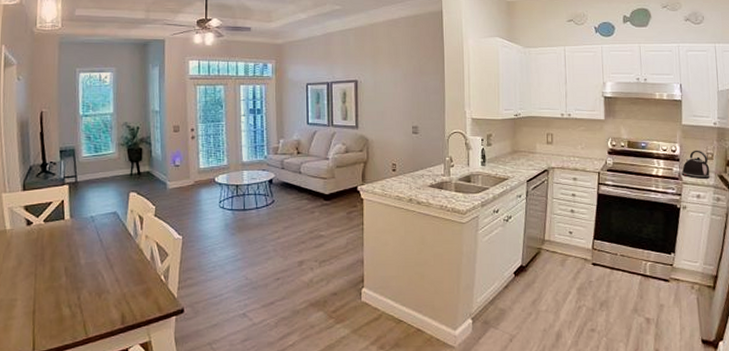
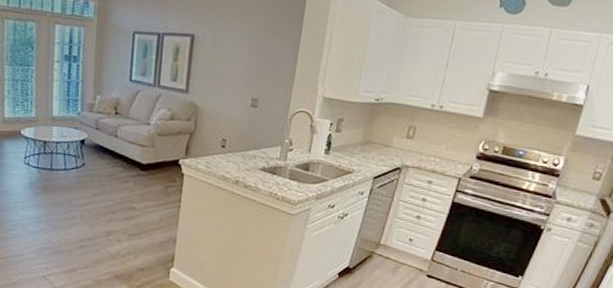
kettle: present [681,150,711,179] -> none [557,166,595,201]

